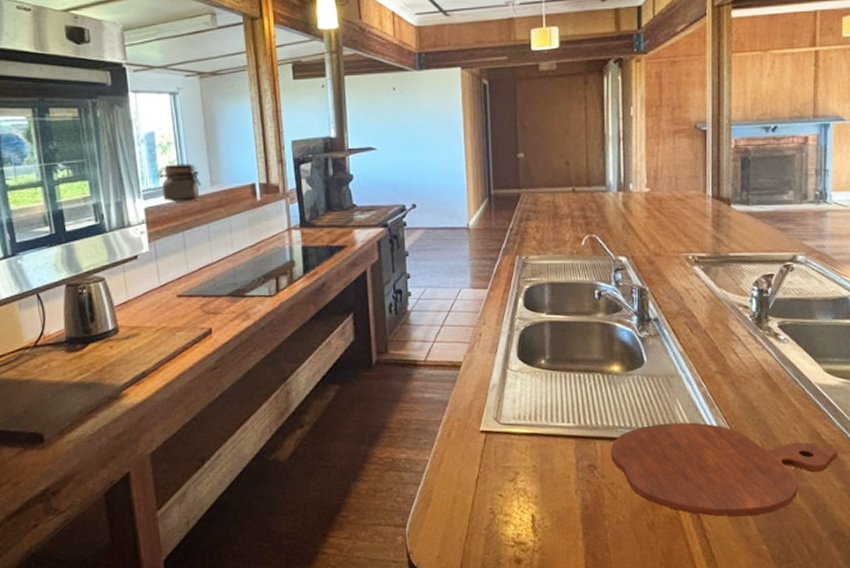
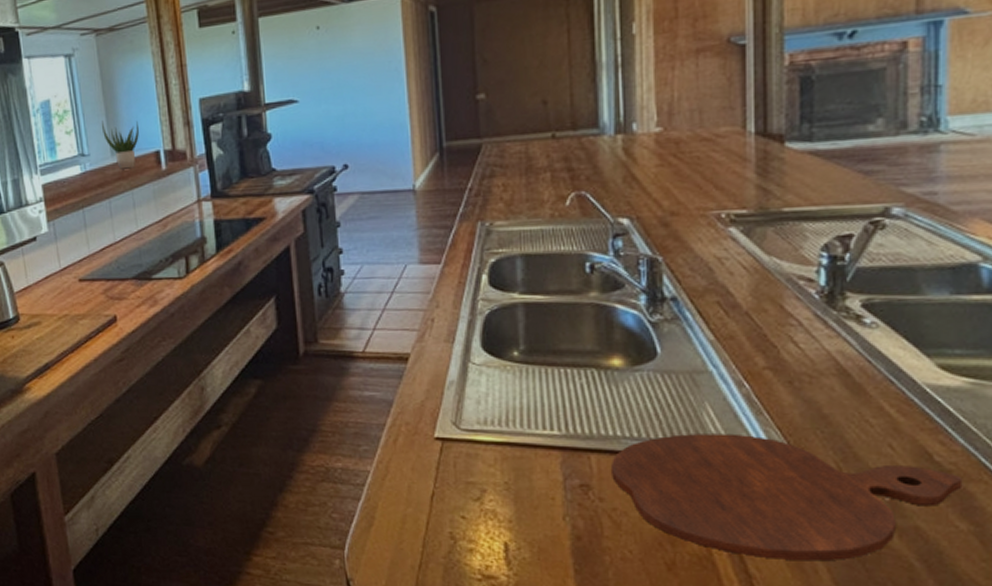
jar: present [156,163,202,202] -> none [53,132,102,177]
potted plant: none [203,154,237,198] -> present [102,120,139,169]

